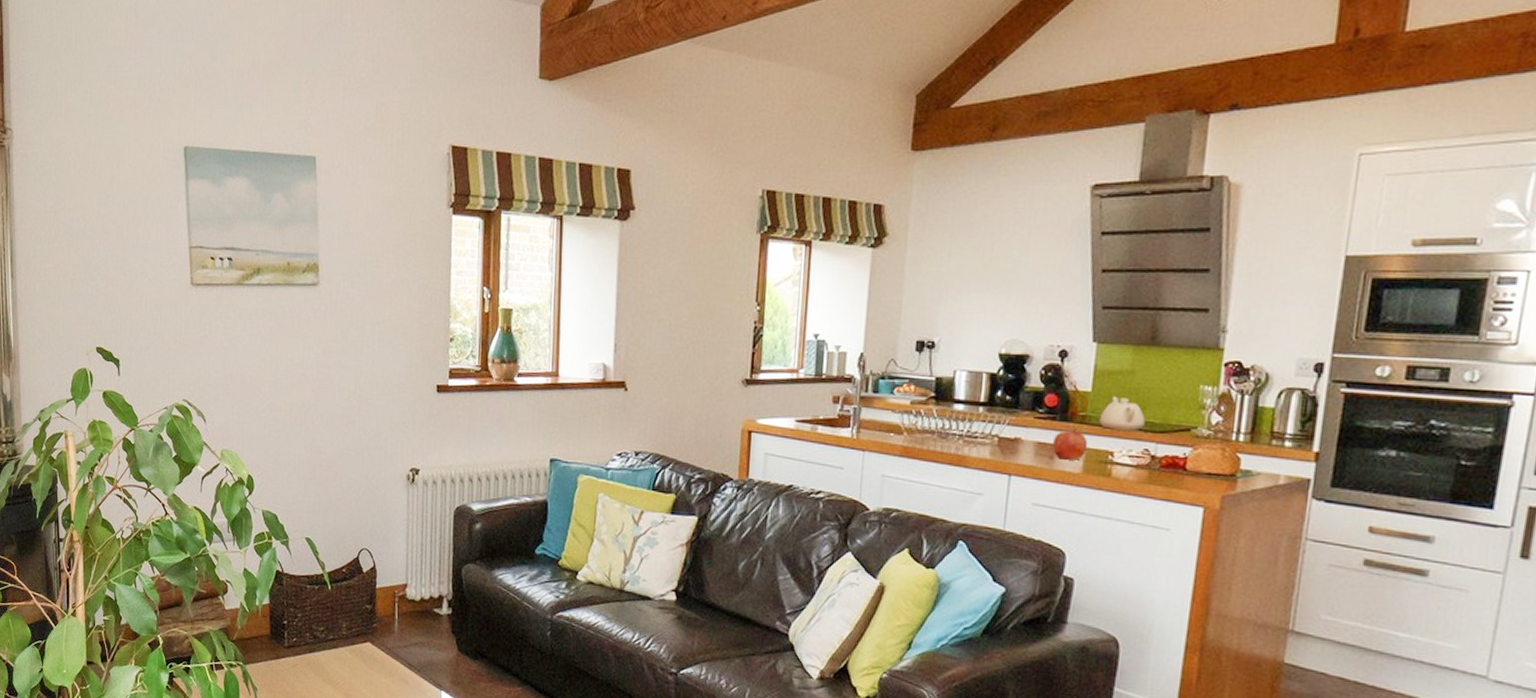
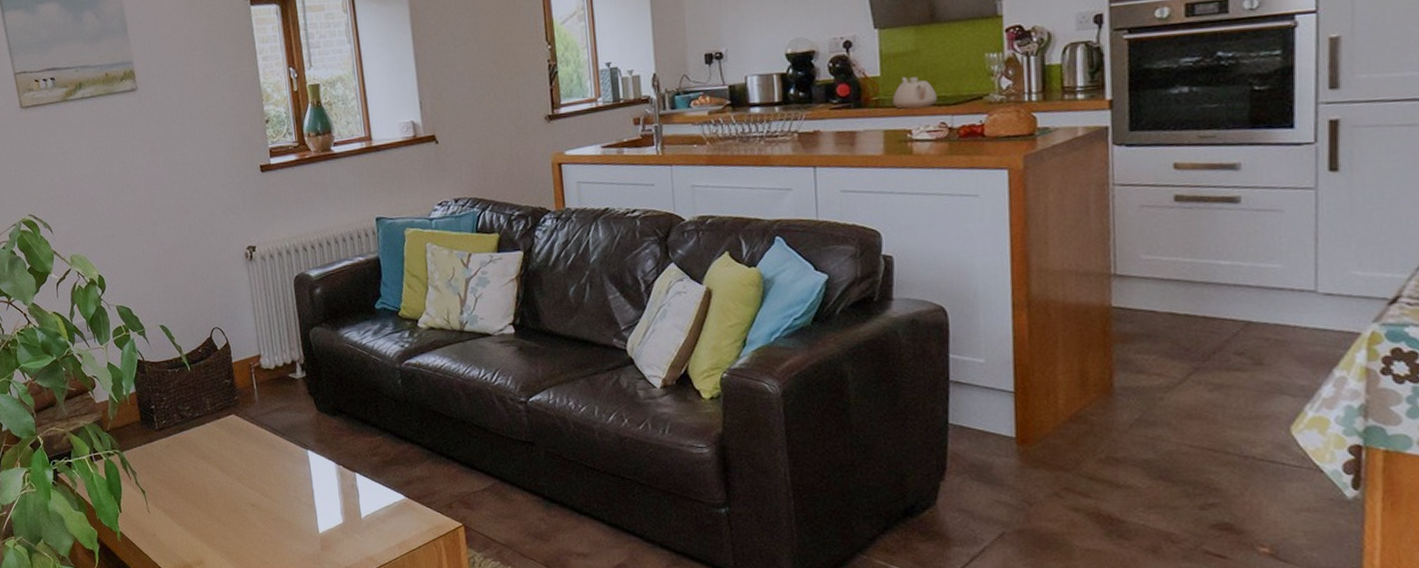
fruit: present [1053,429,1088,460] -> none [851,113,886,145]

